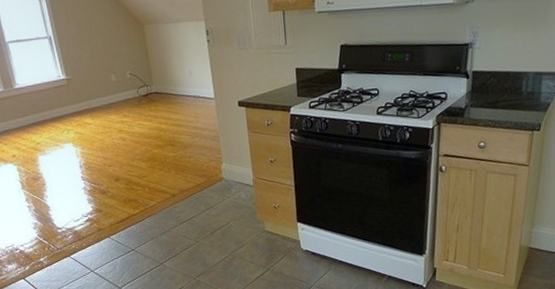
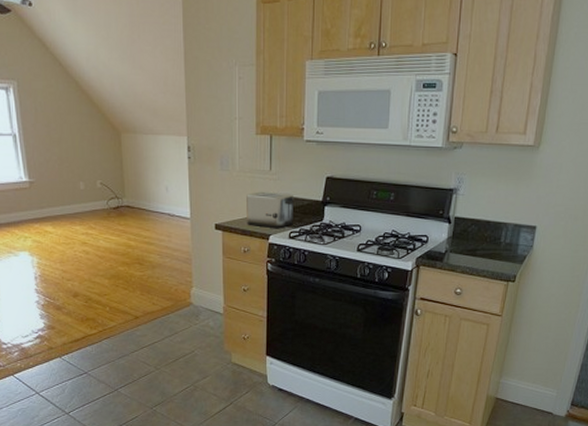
toaster: none [265,65,312,101] -> present [246,191,295,229]

